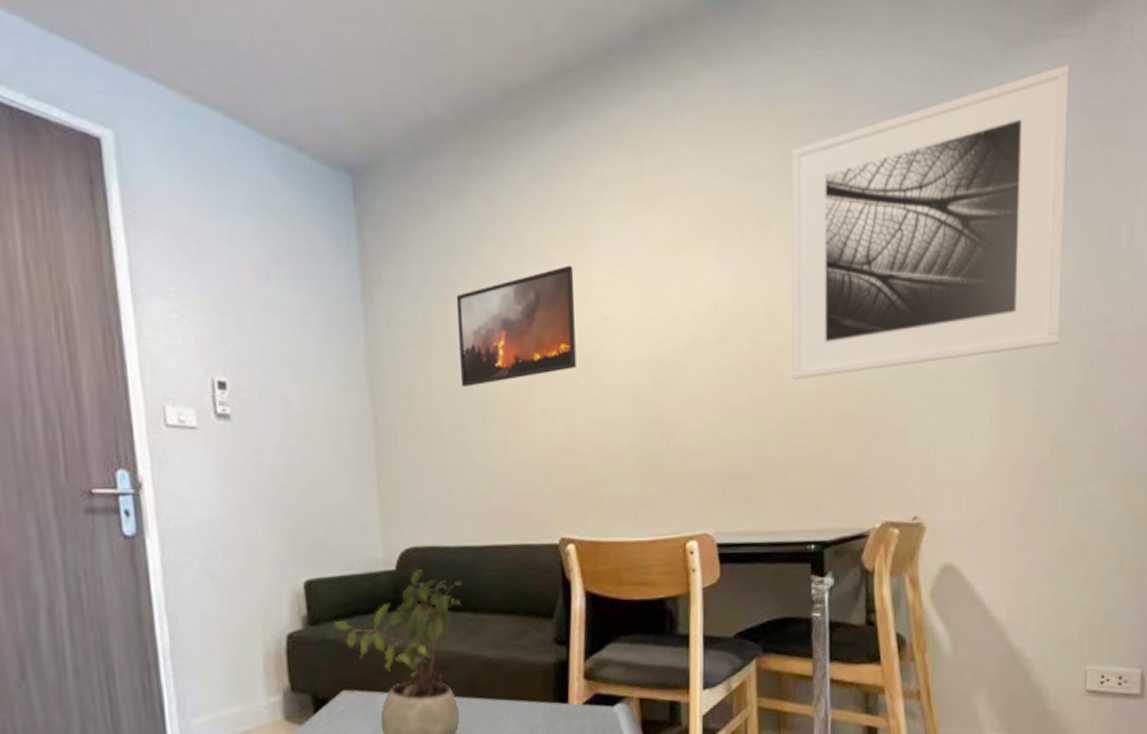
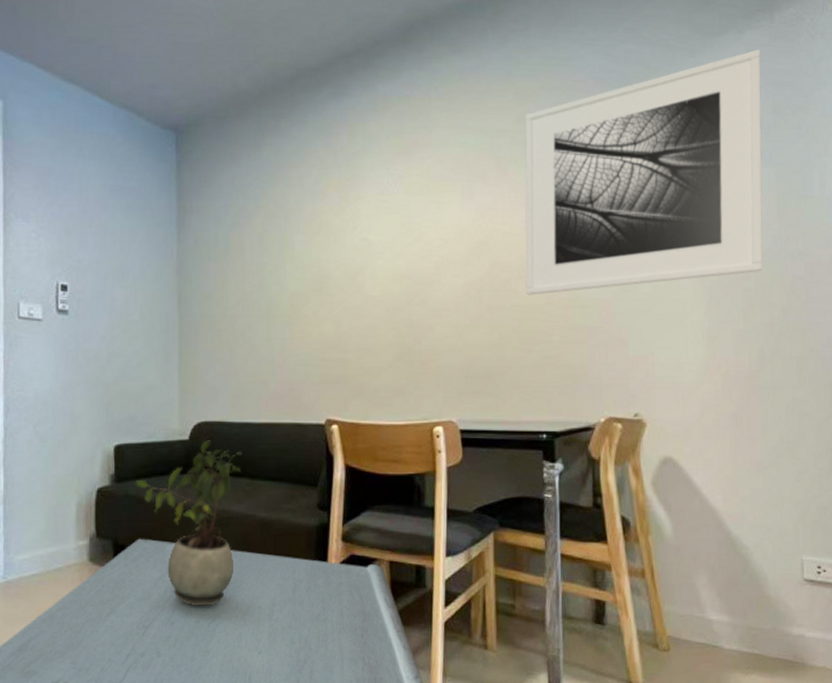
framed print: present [456,265,576,387] -> none [250,201,345,294]

